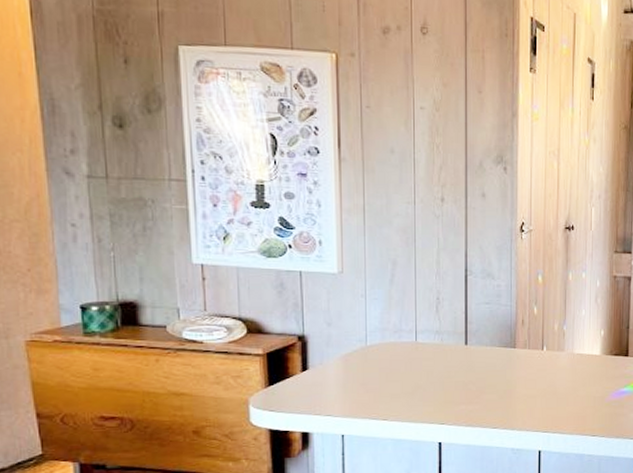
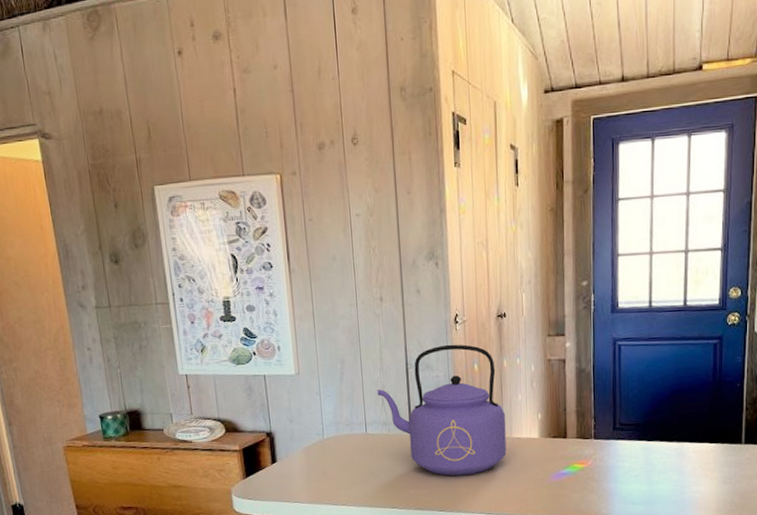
kettle: none [431,253,567,392] -> present [377,344,507,476]

